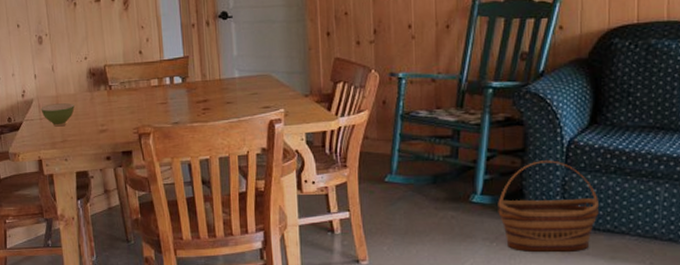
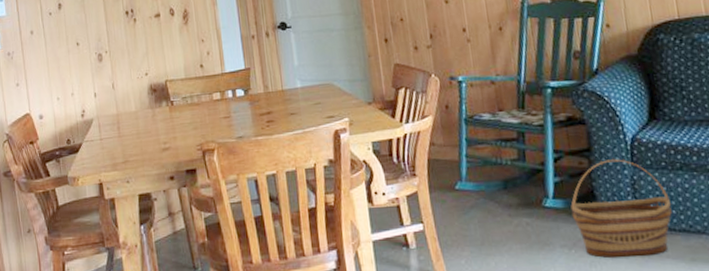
bowl: present [41,103,75,127] -> none [101,121,136,147]

